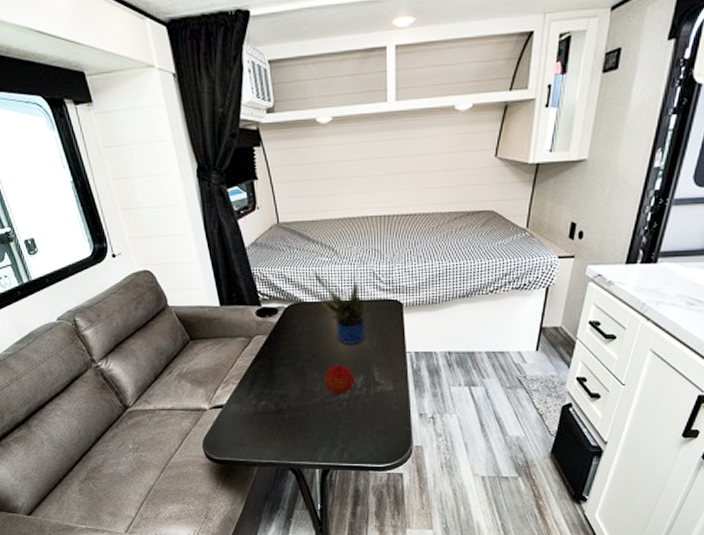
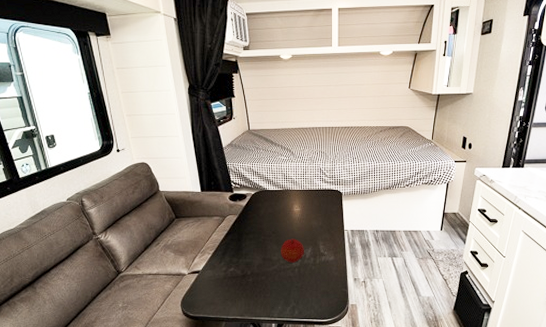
potted plant: present [313,269,365,345] -> none [274,165,314,224]

